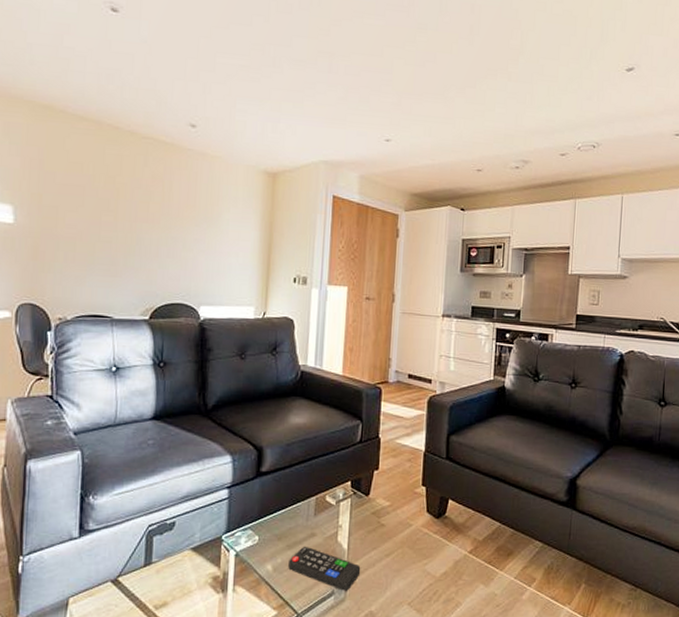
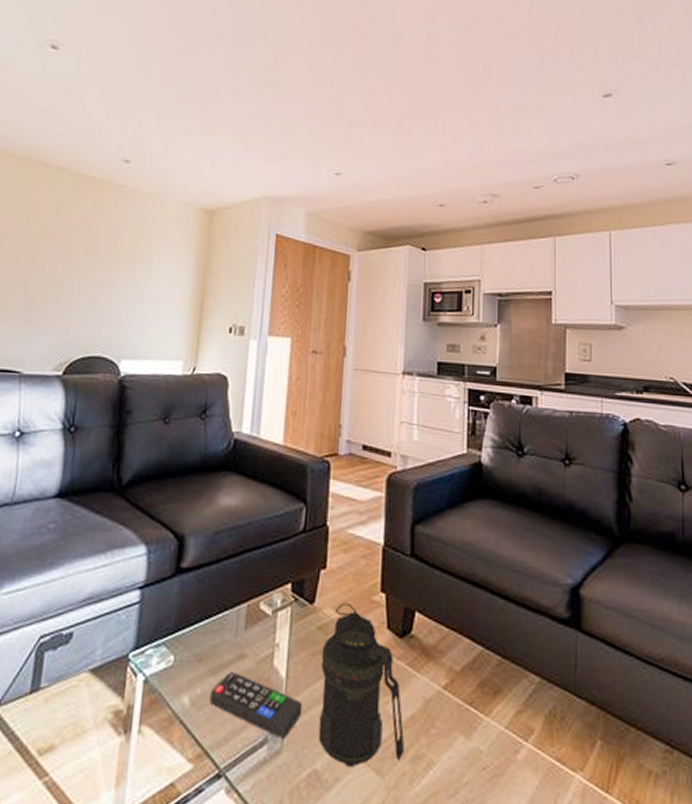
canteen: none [373,494,439,609] -> present [318,602,405,768]

